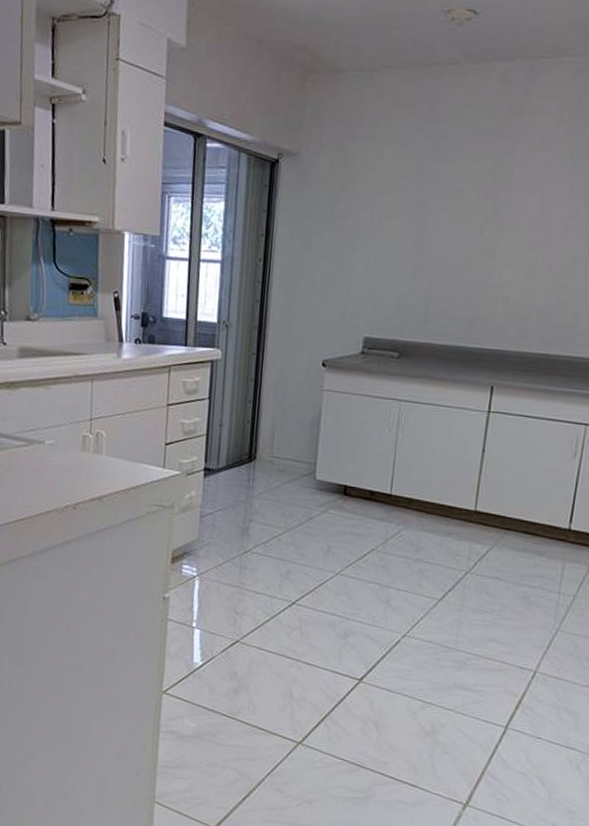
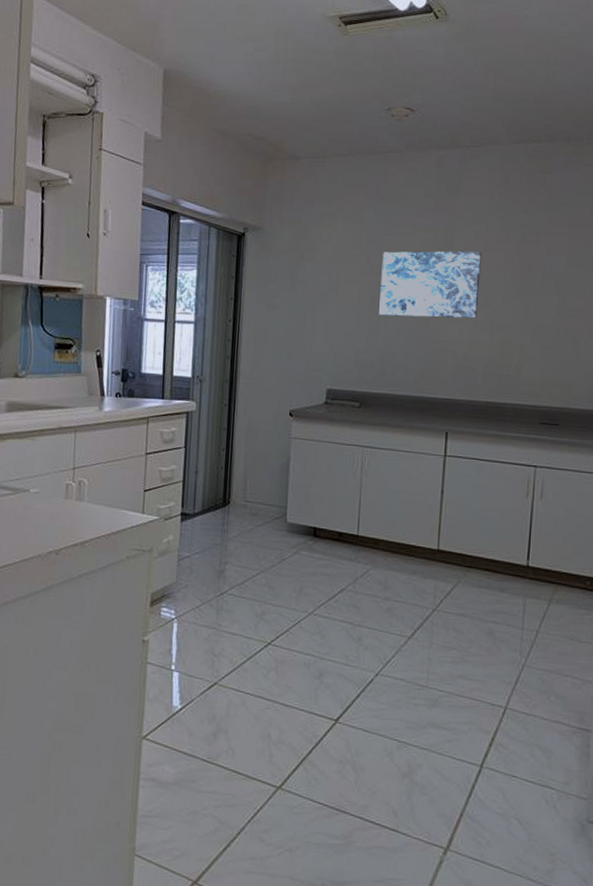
wall art: none [425,182,545,260] -> present [379,251,482,319]

